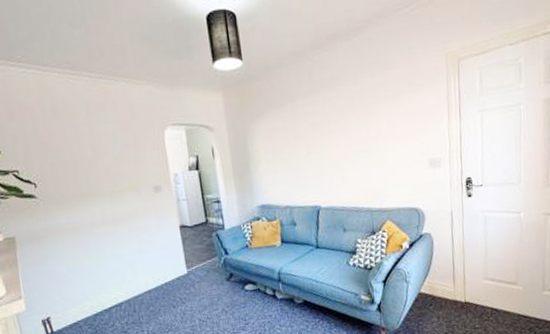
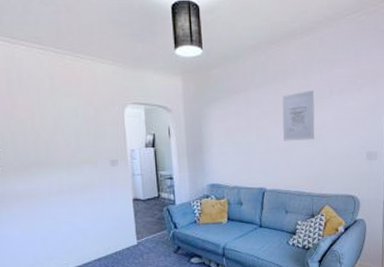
wall art: none [332,96,371,154] -> present [282,90,315,141]

